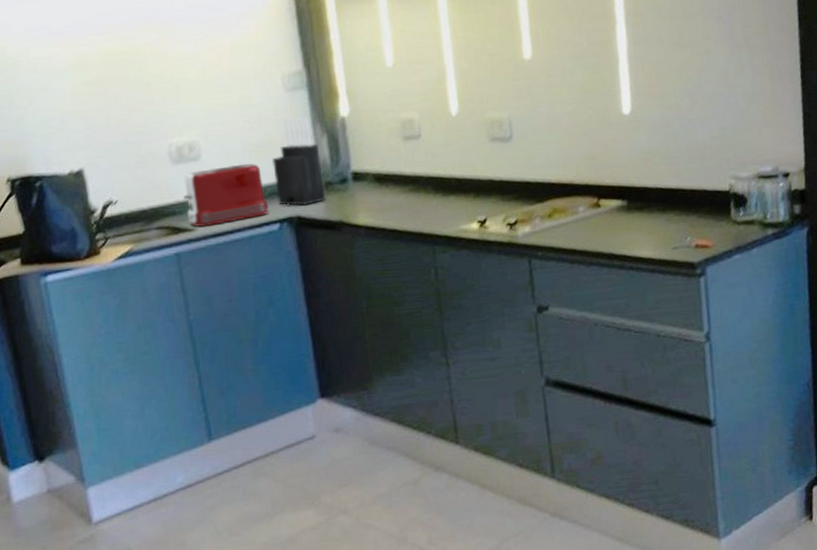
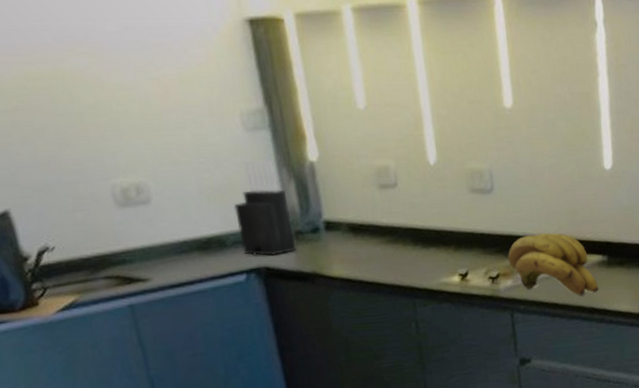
toaster: present [183,163,270,228] -> none [133,209,235,278]
banana bunch: none [526,179,618,241] -> present [508,233,598,295]

